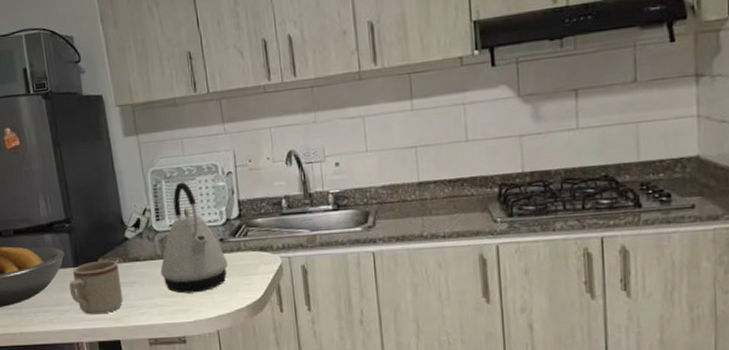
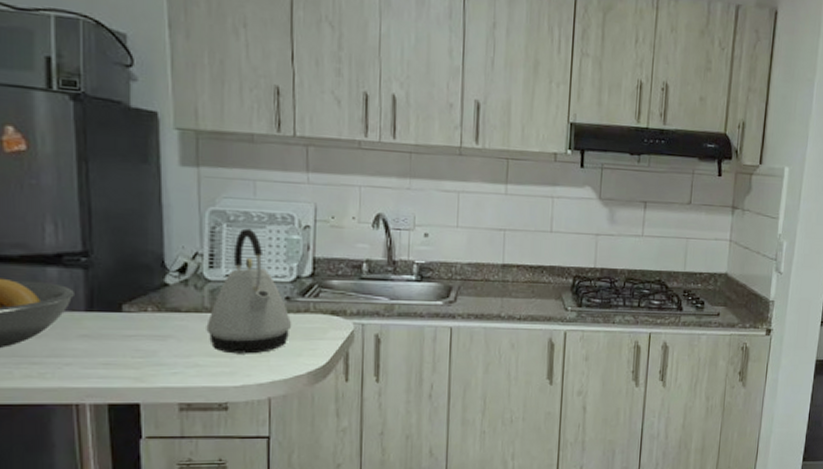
mug: present [69,259,123,315] -> none [76,306,151,371]

